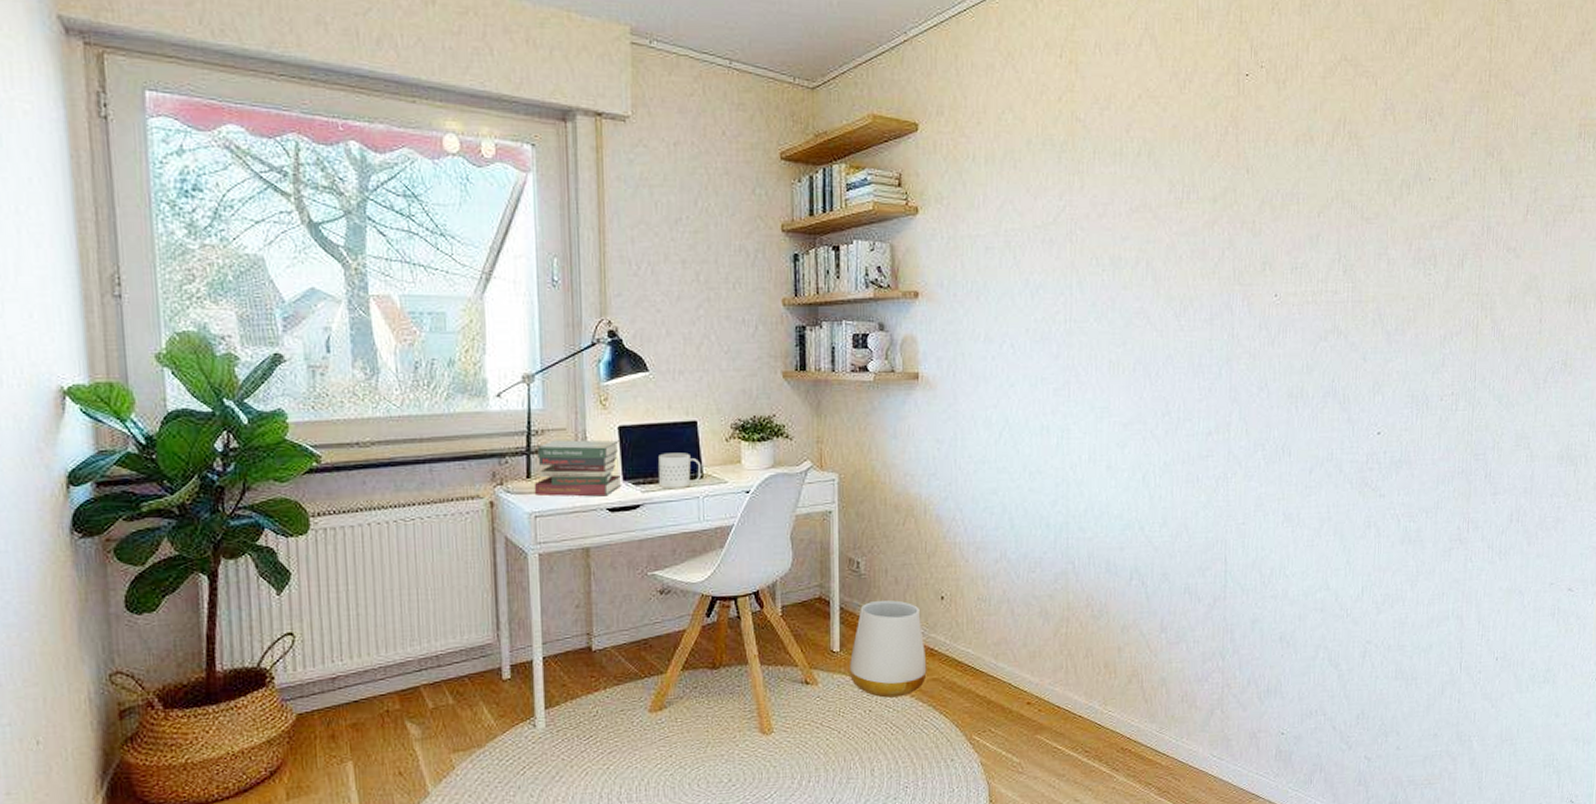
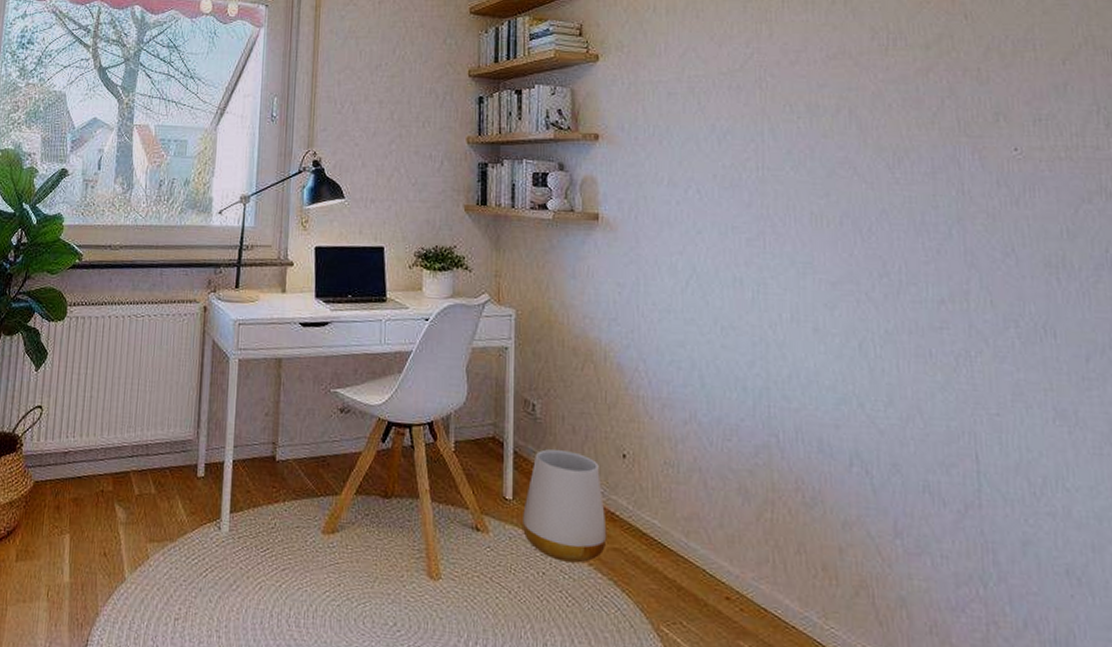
books: present [534,439,622,497] -> none [240,255,315,311]
mug: present [657,452,702,488] -> none [345,275,386,310]

